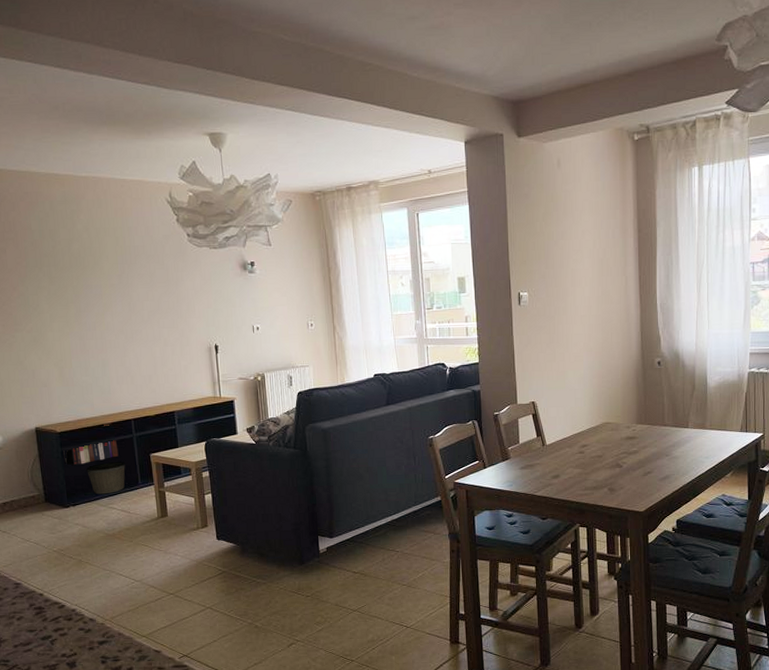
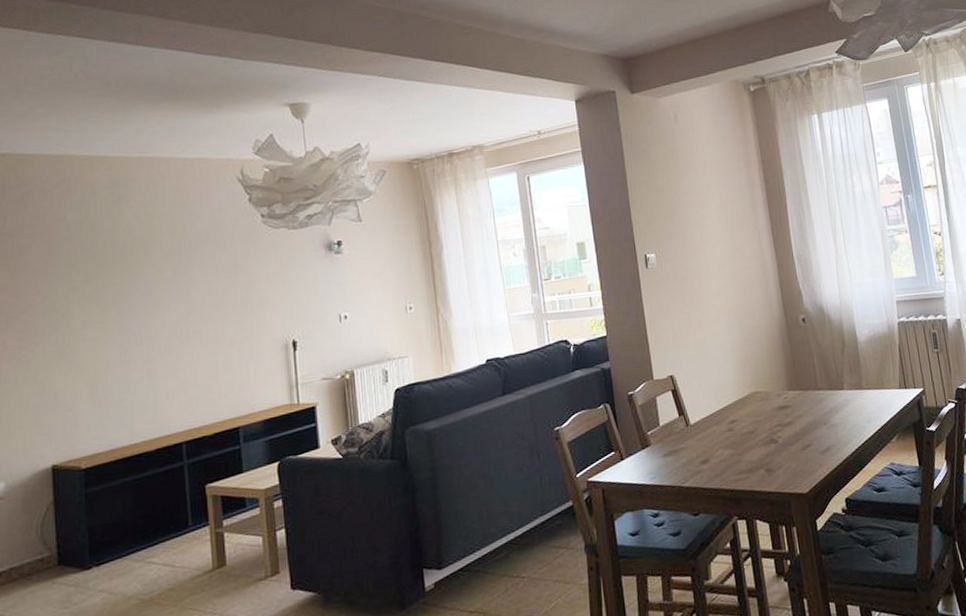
books: present [63,423,119,466] -> none [89,450,163,511]
basket: present [86,462,126,495] -> none [118,499,173,547]

